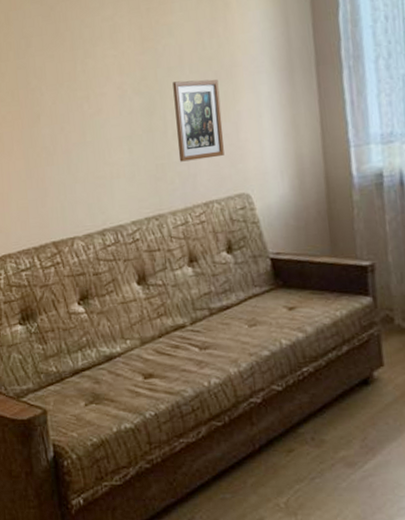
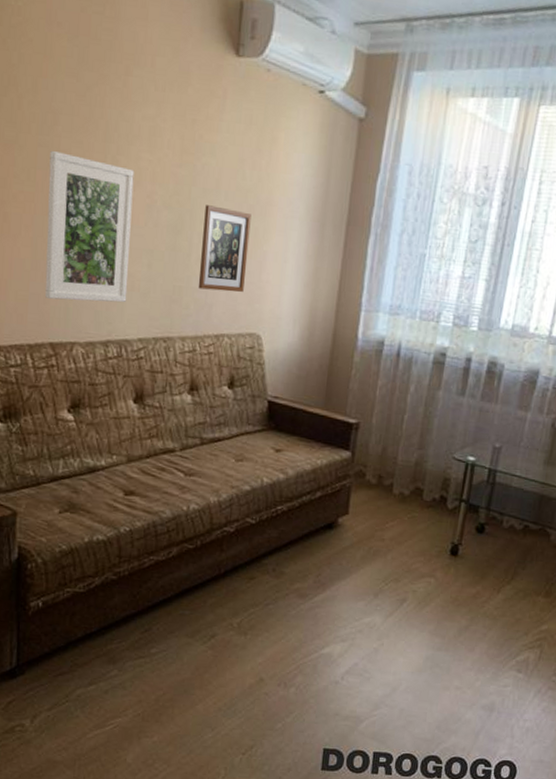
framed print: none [28,67,115,202] -> present [45,150,135,303]

